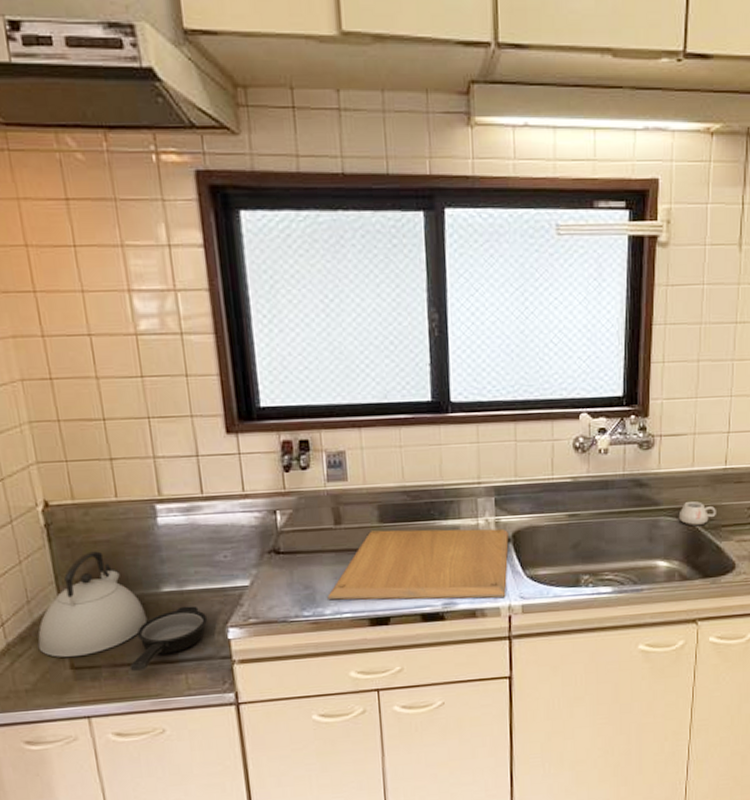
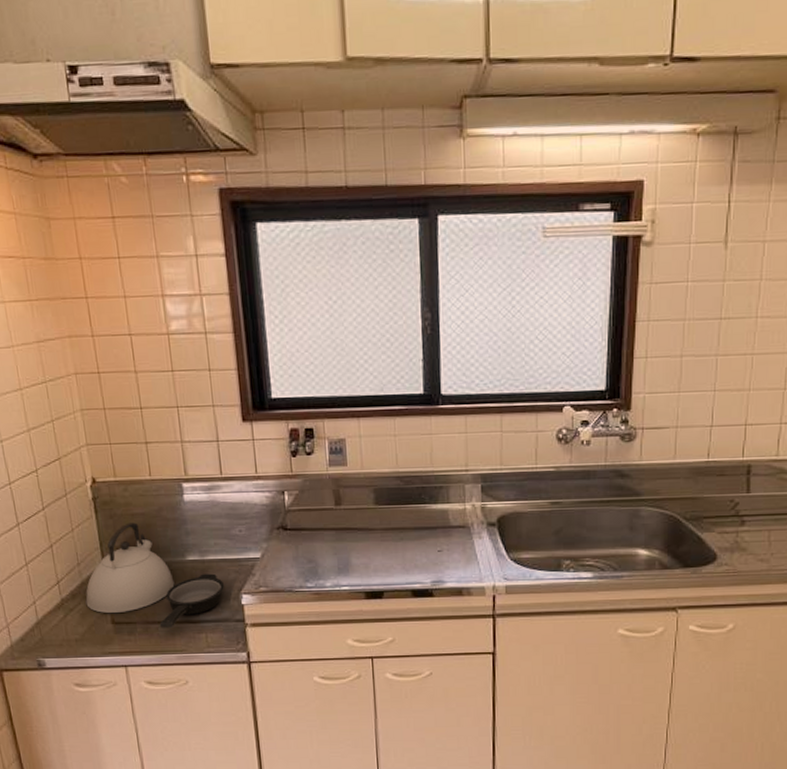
chopping board: present [327,528,509,601] -> none [328,511,494,579]
cup: present [678,501,716,526] -> none [659,493,698,517]

